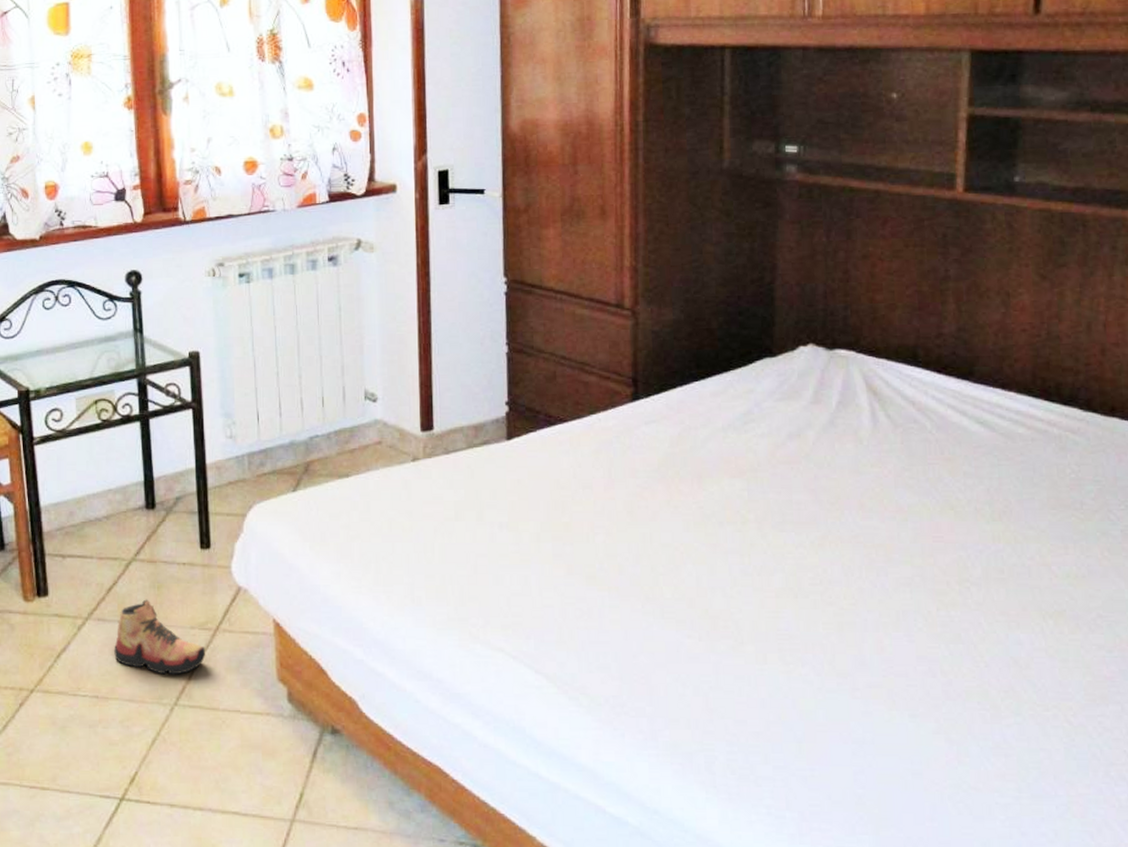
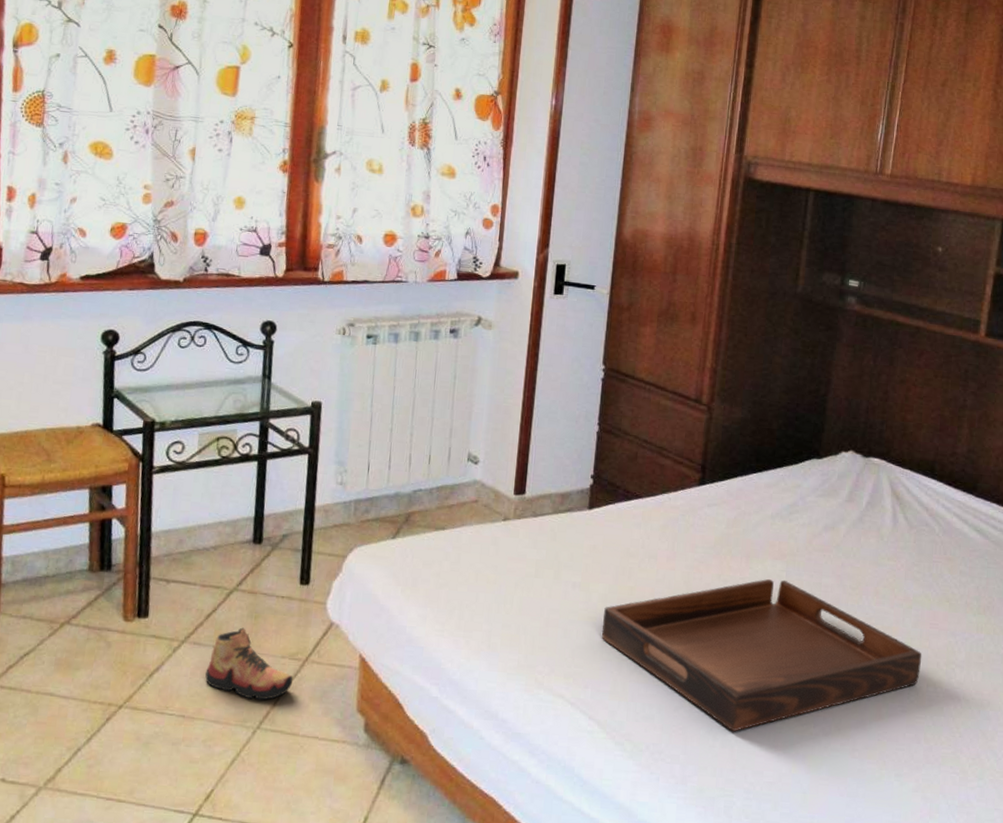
serving tray: none [538,500,927,678] -> present [601,579,922,732]

